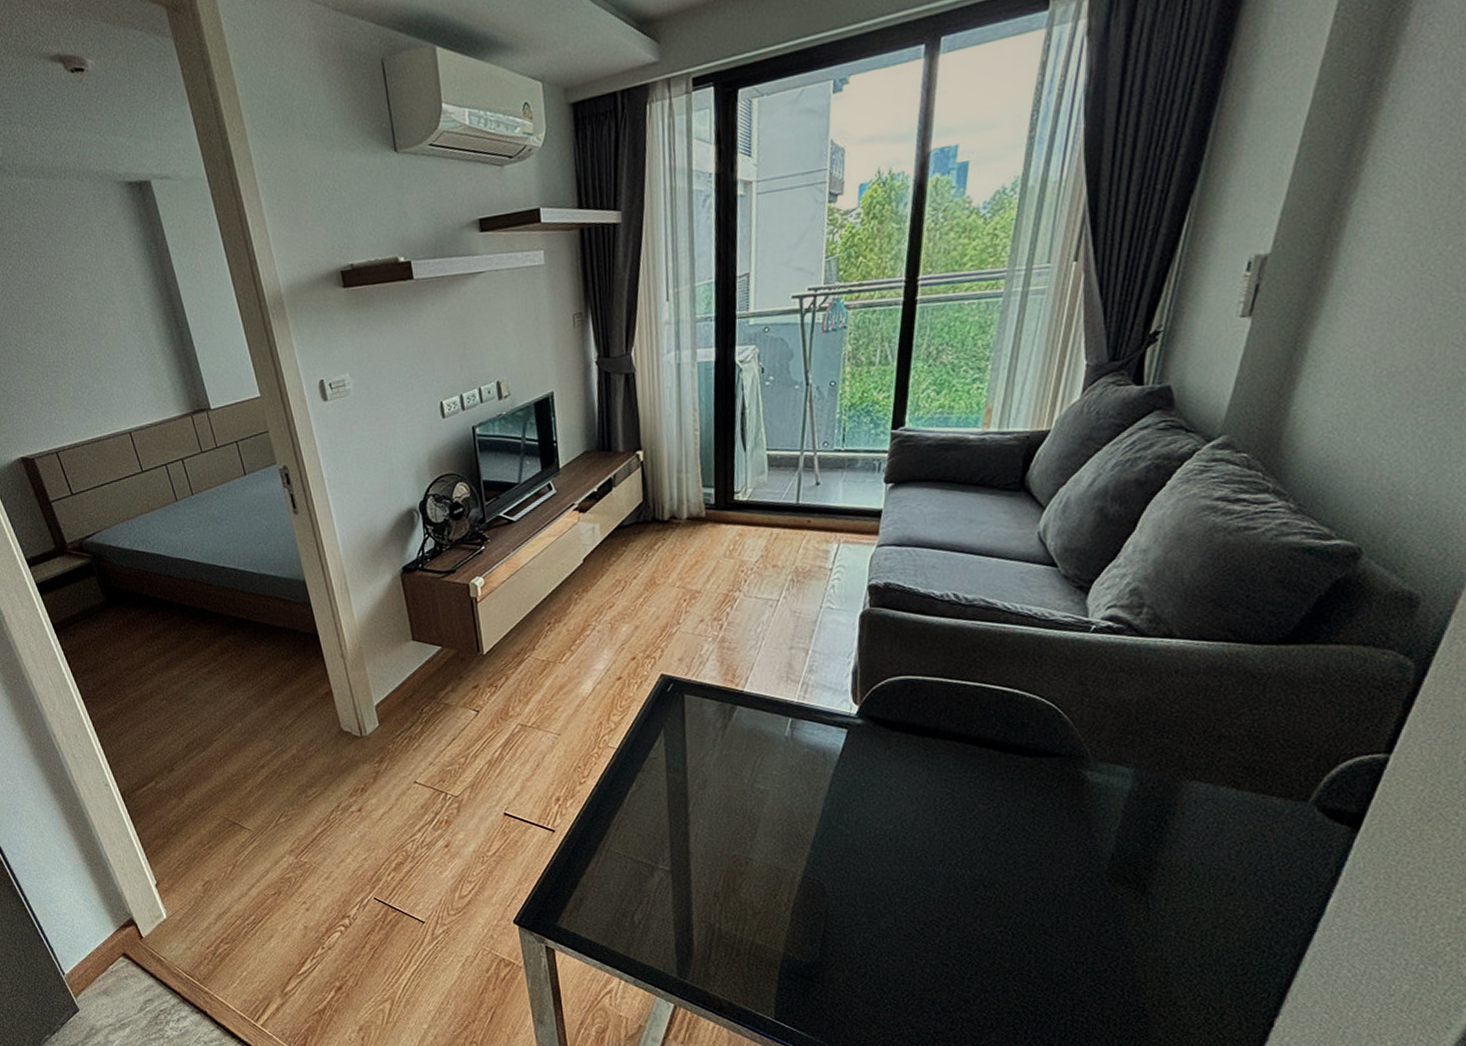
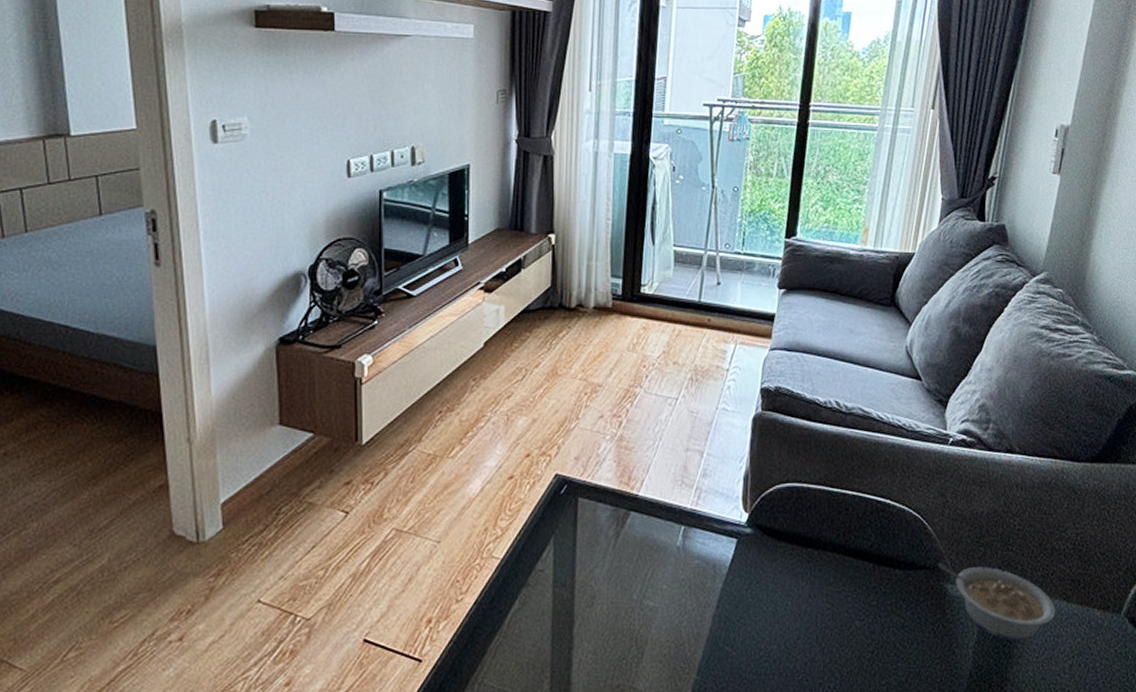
legume: none [1076,750,1221,828] -> present [939,562,1056,642]

